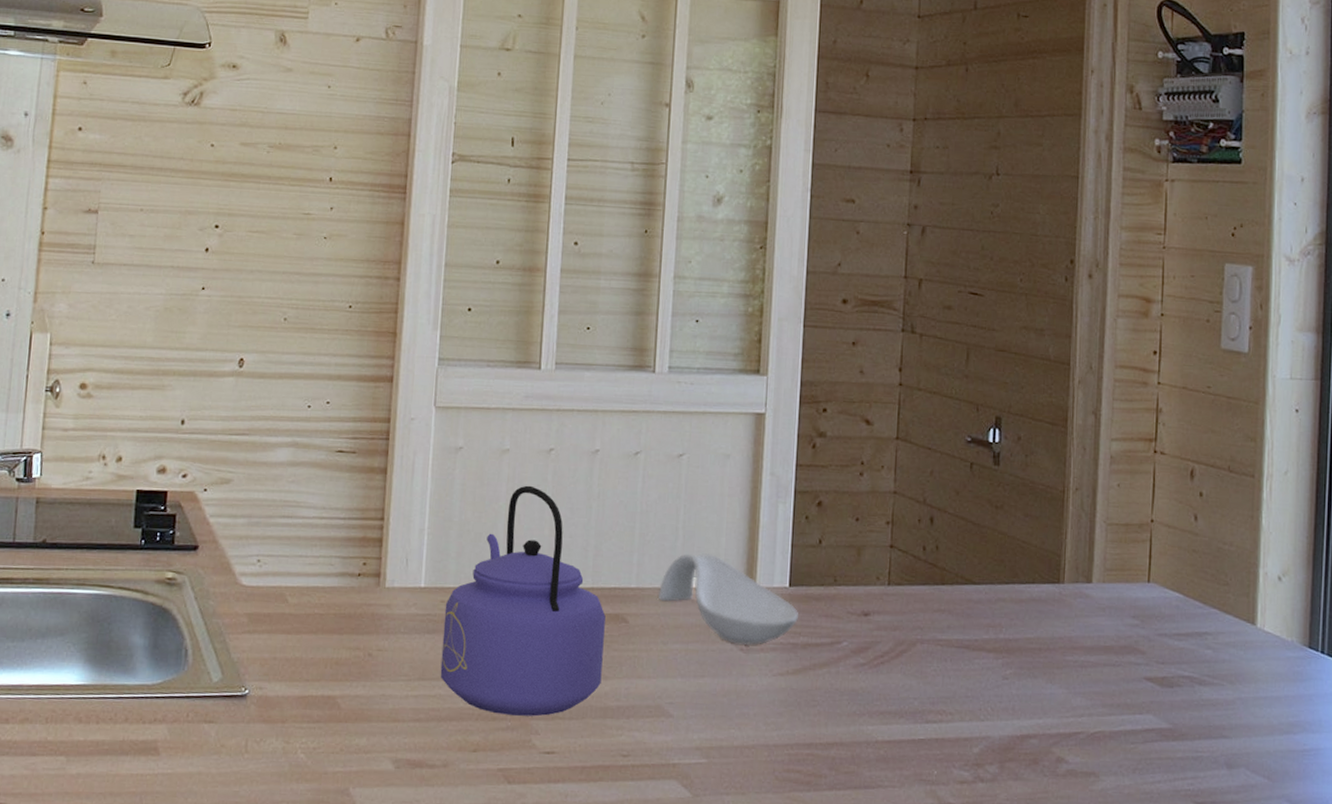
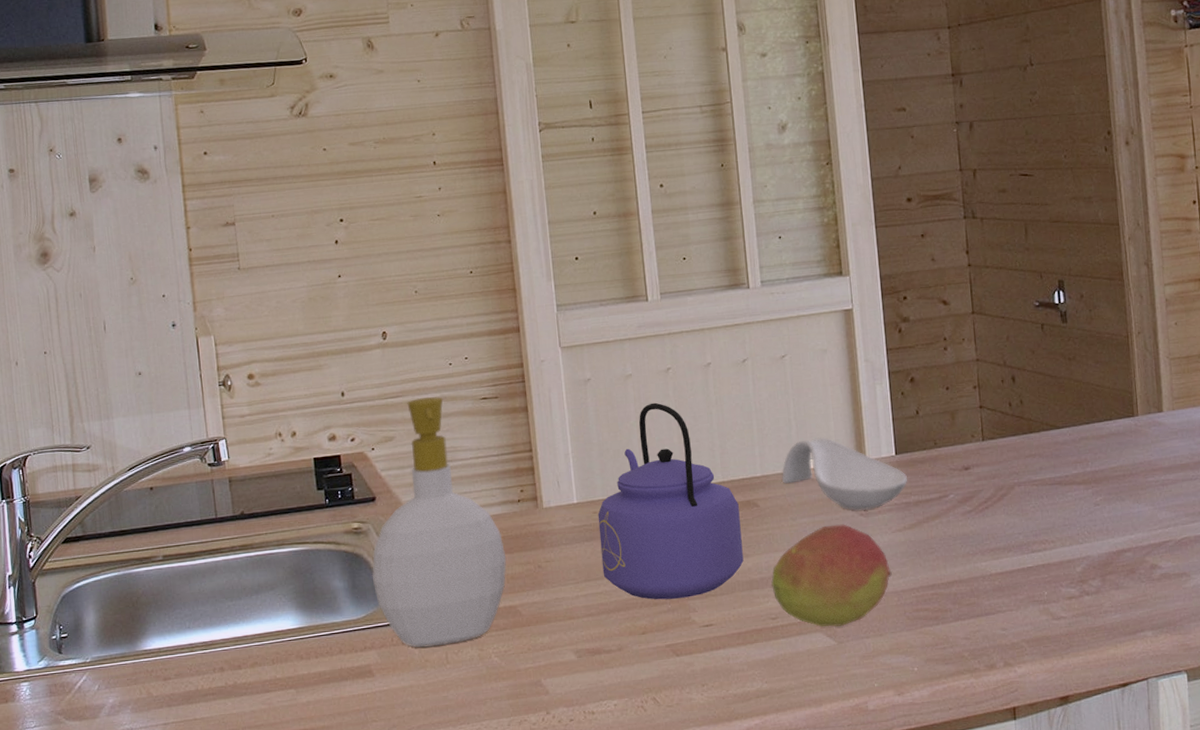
soap bottle: none [177,440,334,731] -> present [372,397,507,648]
fruit: none [628,656,766,777] -> present [771,524,892,628]

